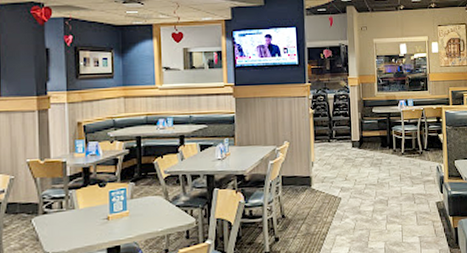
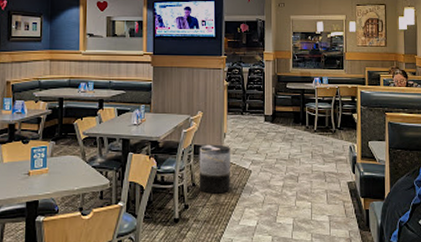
trash can: none [287,174,321,225] -> present [199,144,230,194]

